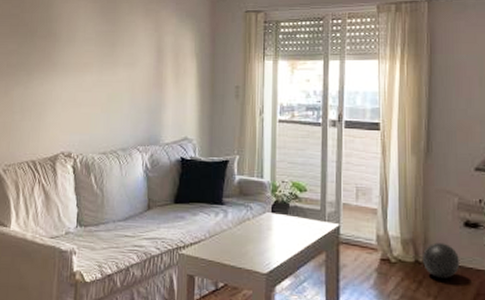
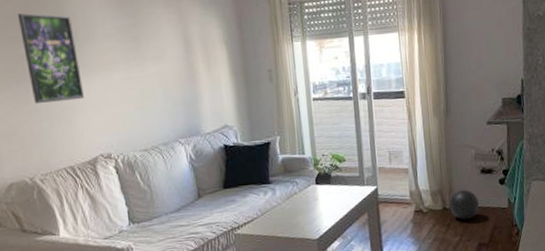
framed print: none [11,12,58,97] -> present [18,12,84,103]

